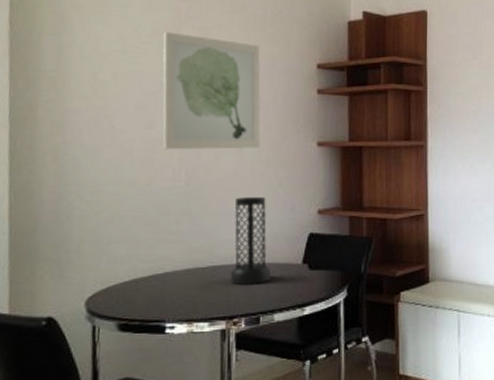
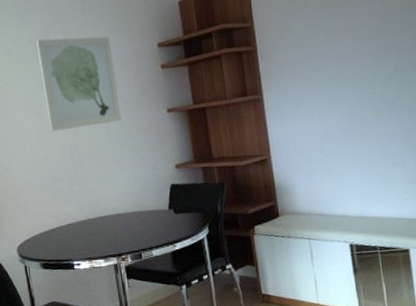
vase: present [230,197,271,286] -> none [110,160,146,230]

